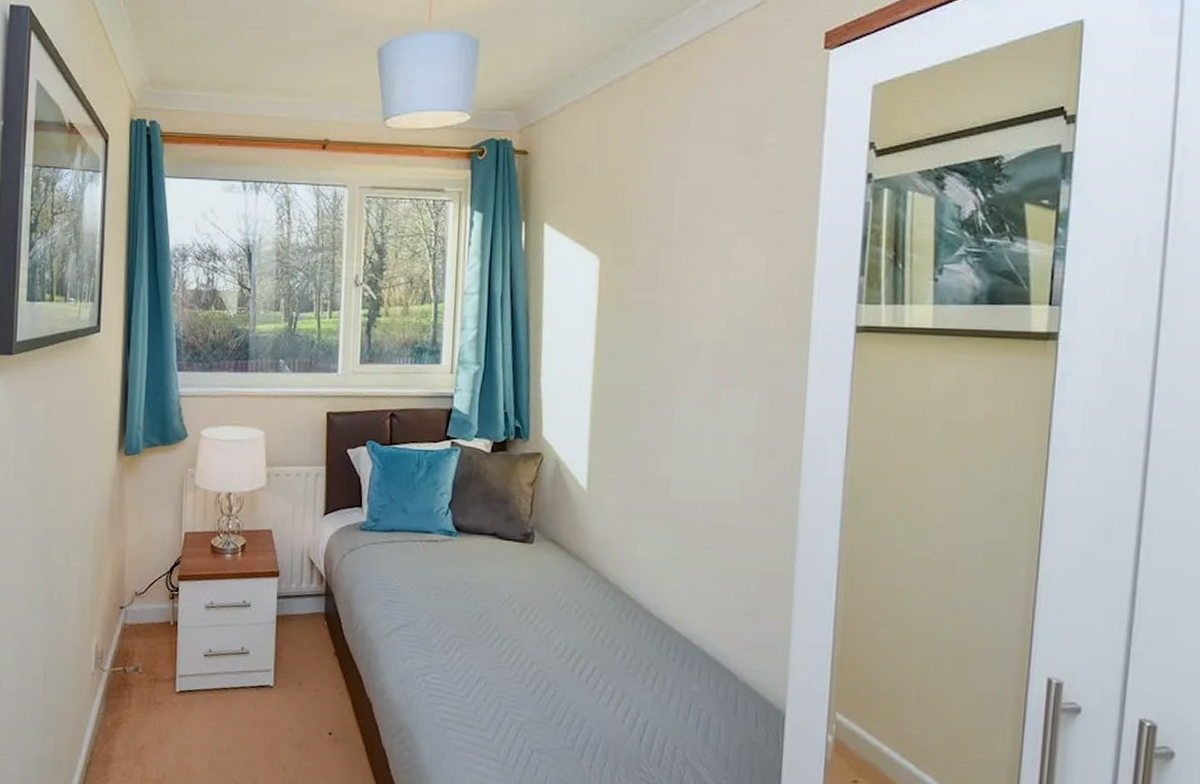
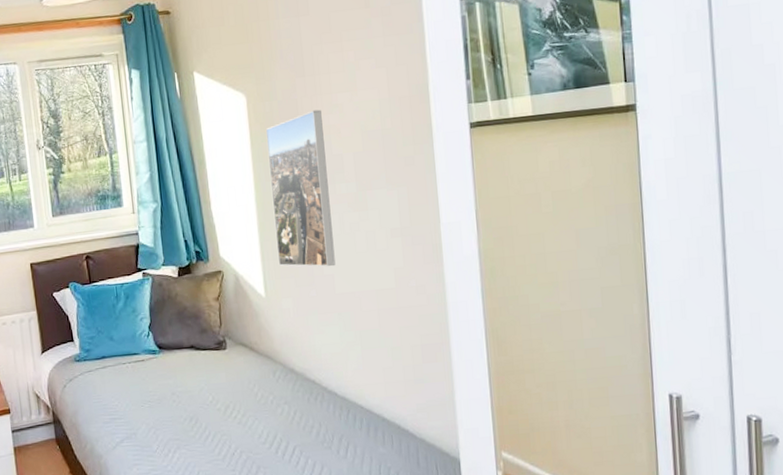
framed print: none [608,286,684,468] -> present [266,109,336,267]

